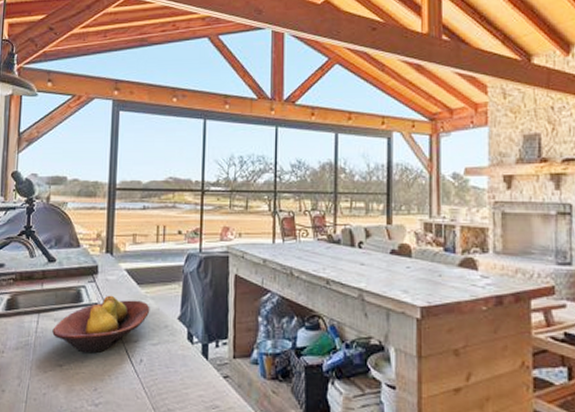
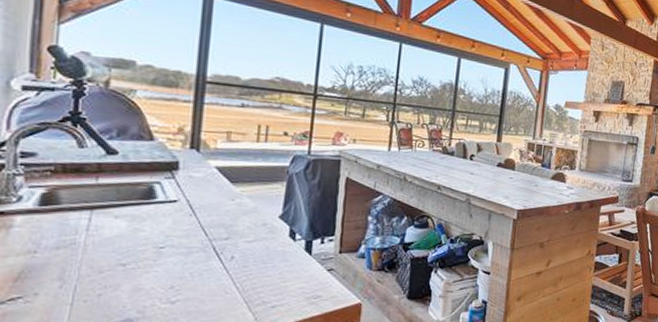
fruit bowl: present [52,295,150,354] -> none [112,192,246,252]

